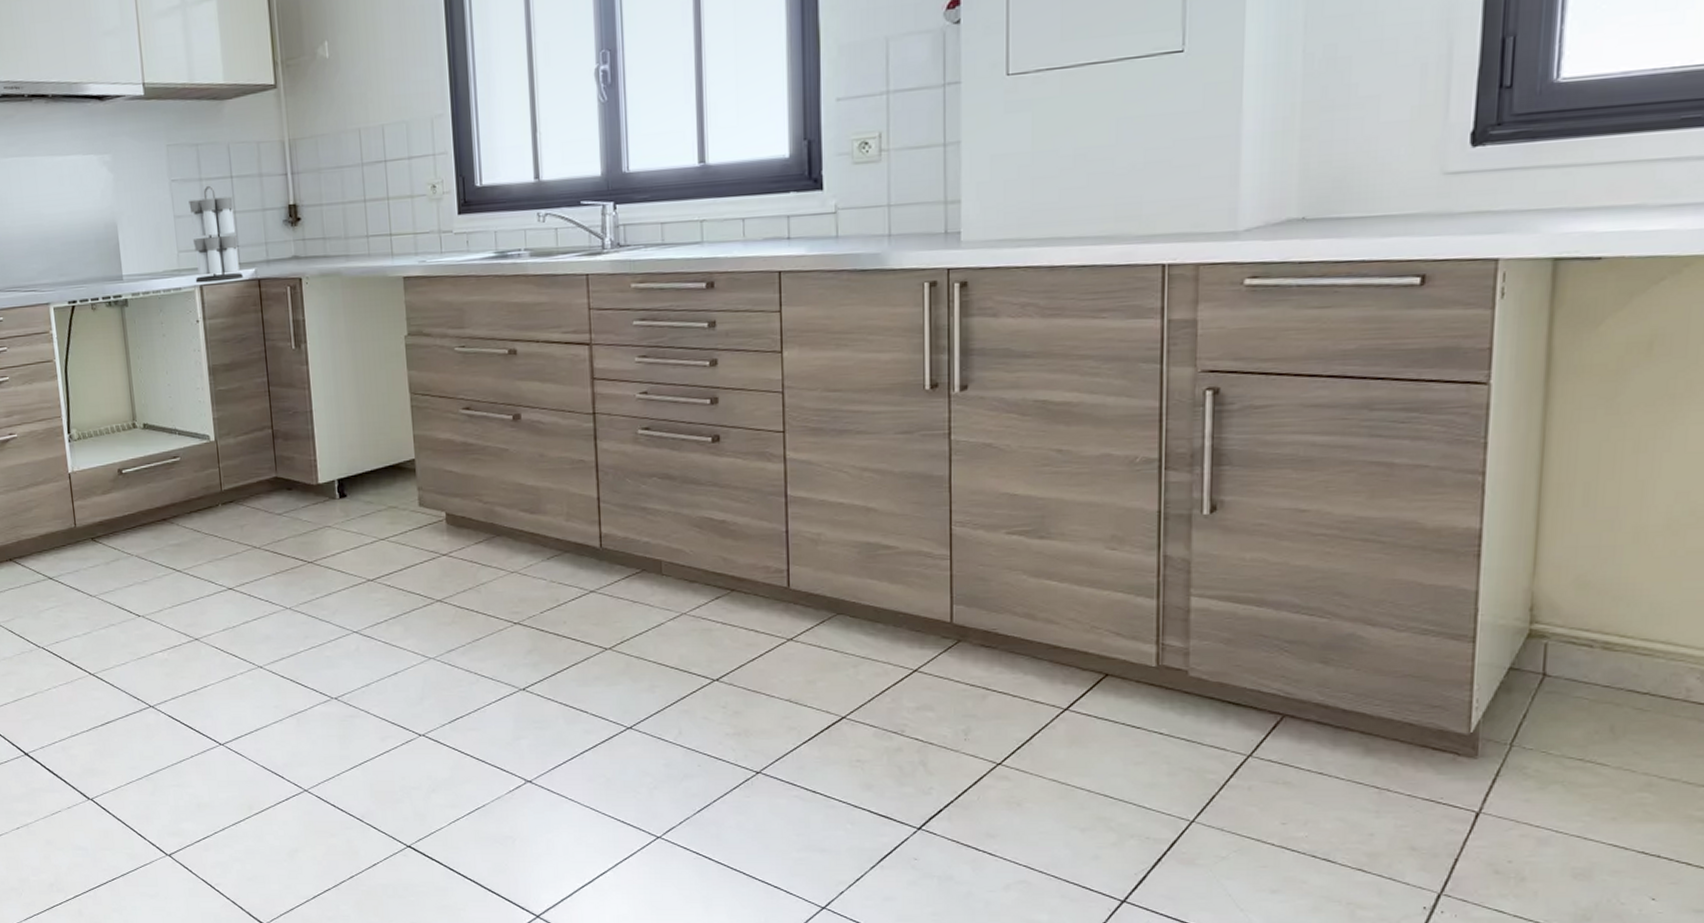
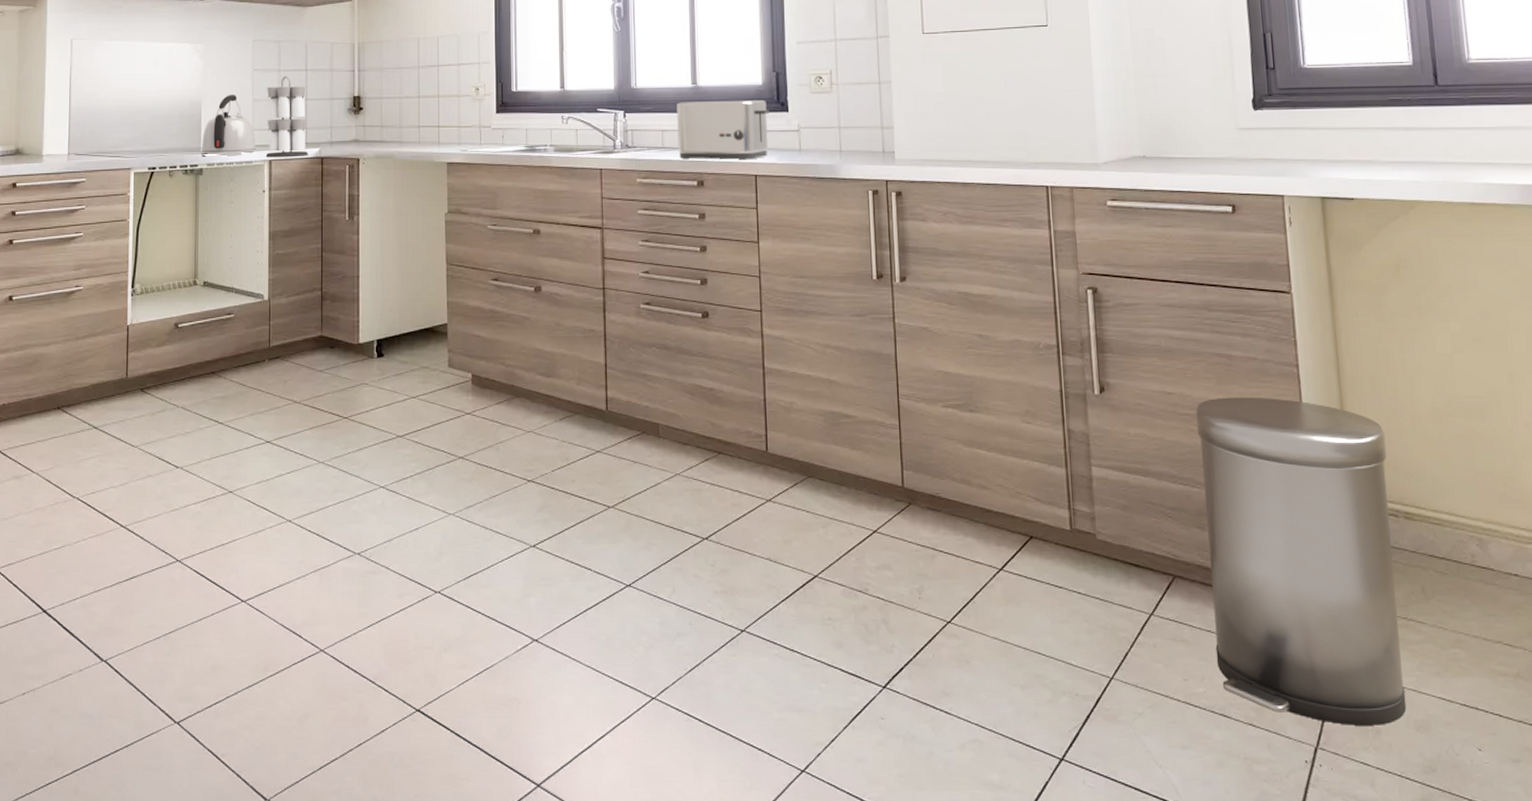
kettle: none [122,212,185,285] -> present [201,95,257,156]
toaster: none [680,176,798,258] -> present [677,99,770,160]
pedal bin: none [1326,511,1593,872] -> present [1195,397,1407,725]

